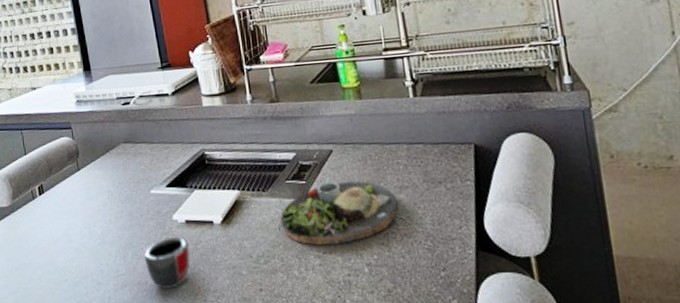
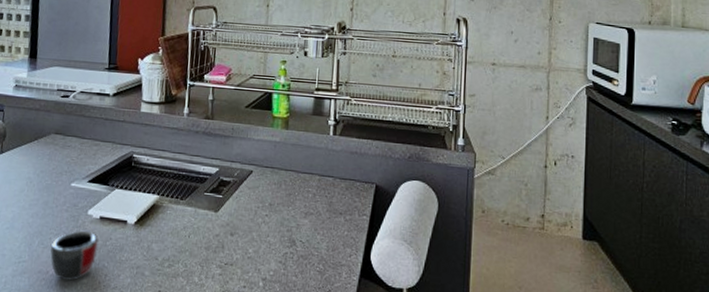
dinner plate: present [280,177,398,246] -> none [191,195,301,257]

